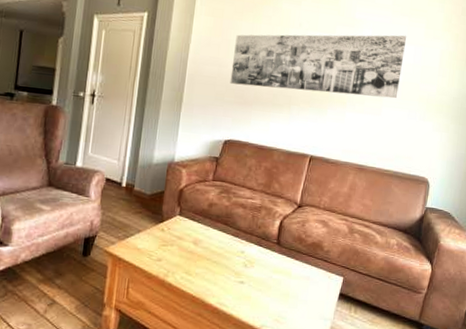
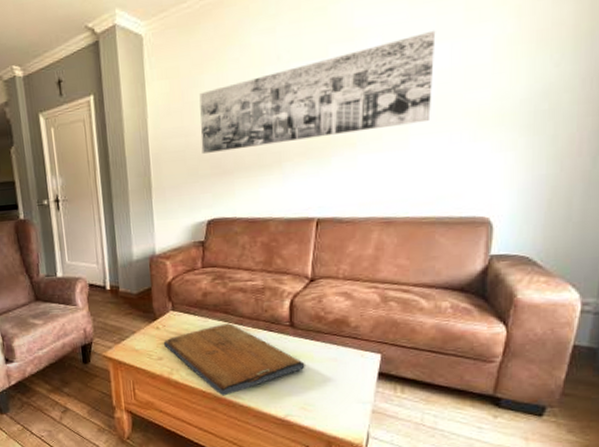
religious icon: none [166,234,284,302] -> present [164,323,305,396]

